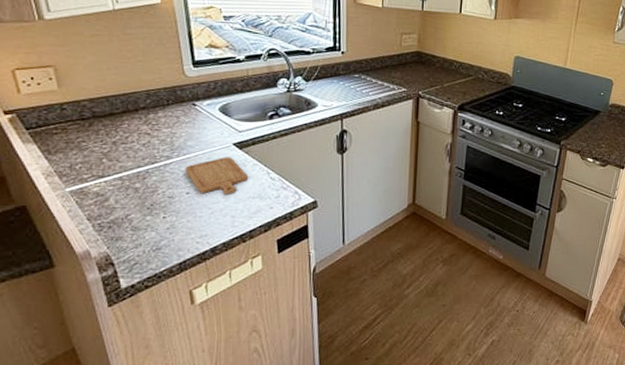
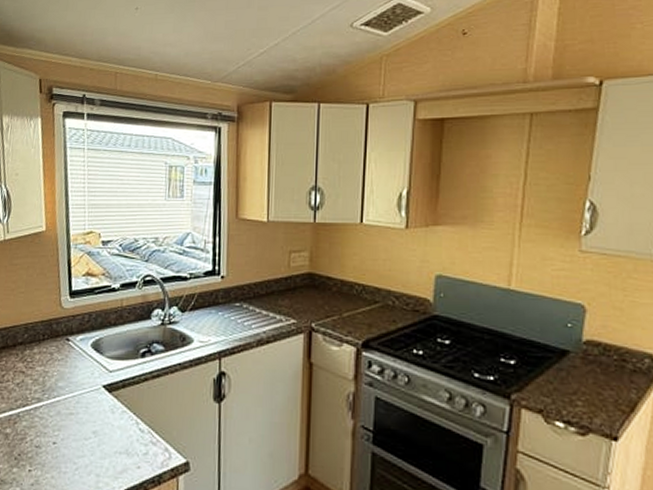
chopping board: present [185,157,249,194] -> none [53,401,117,447]

